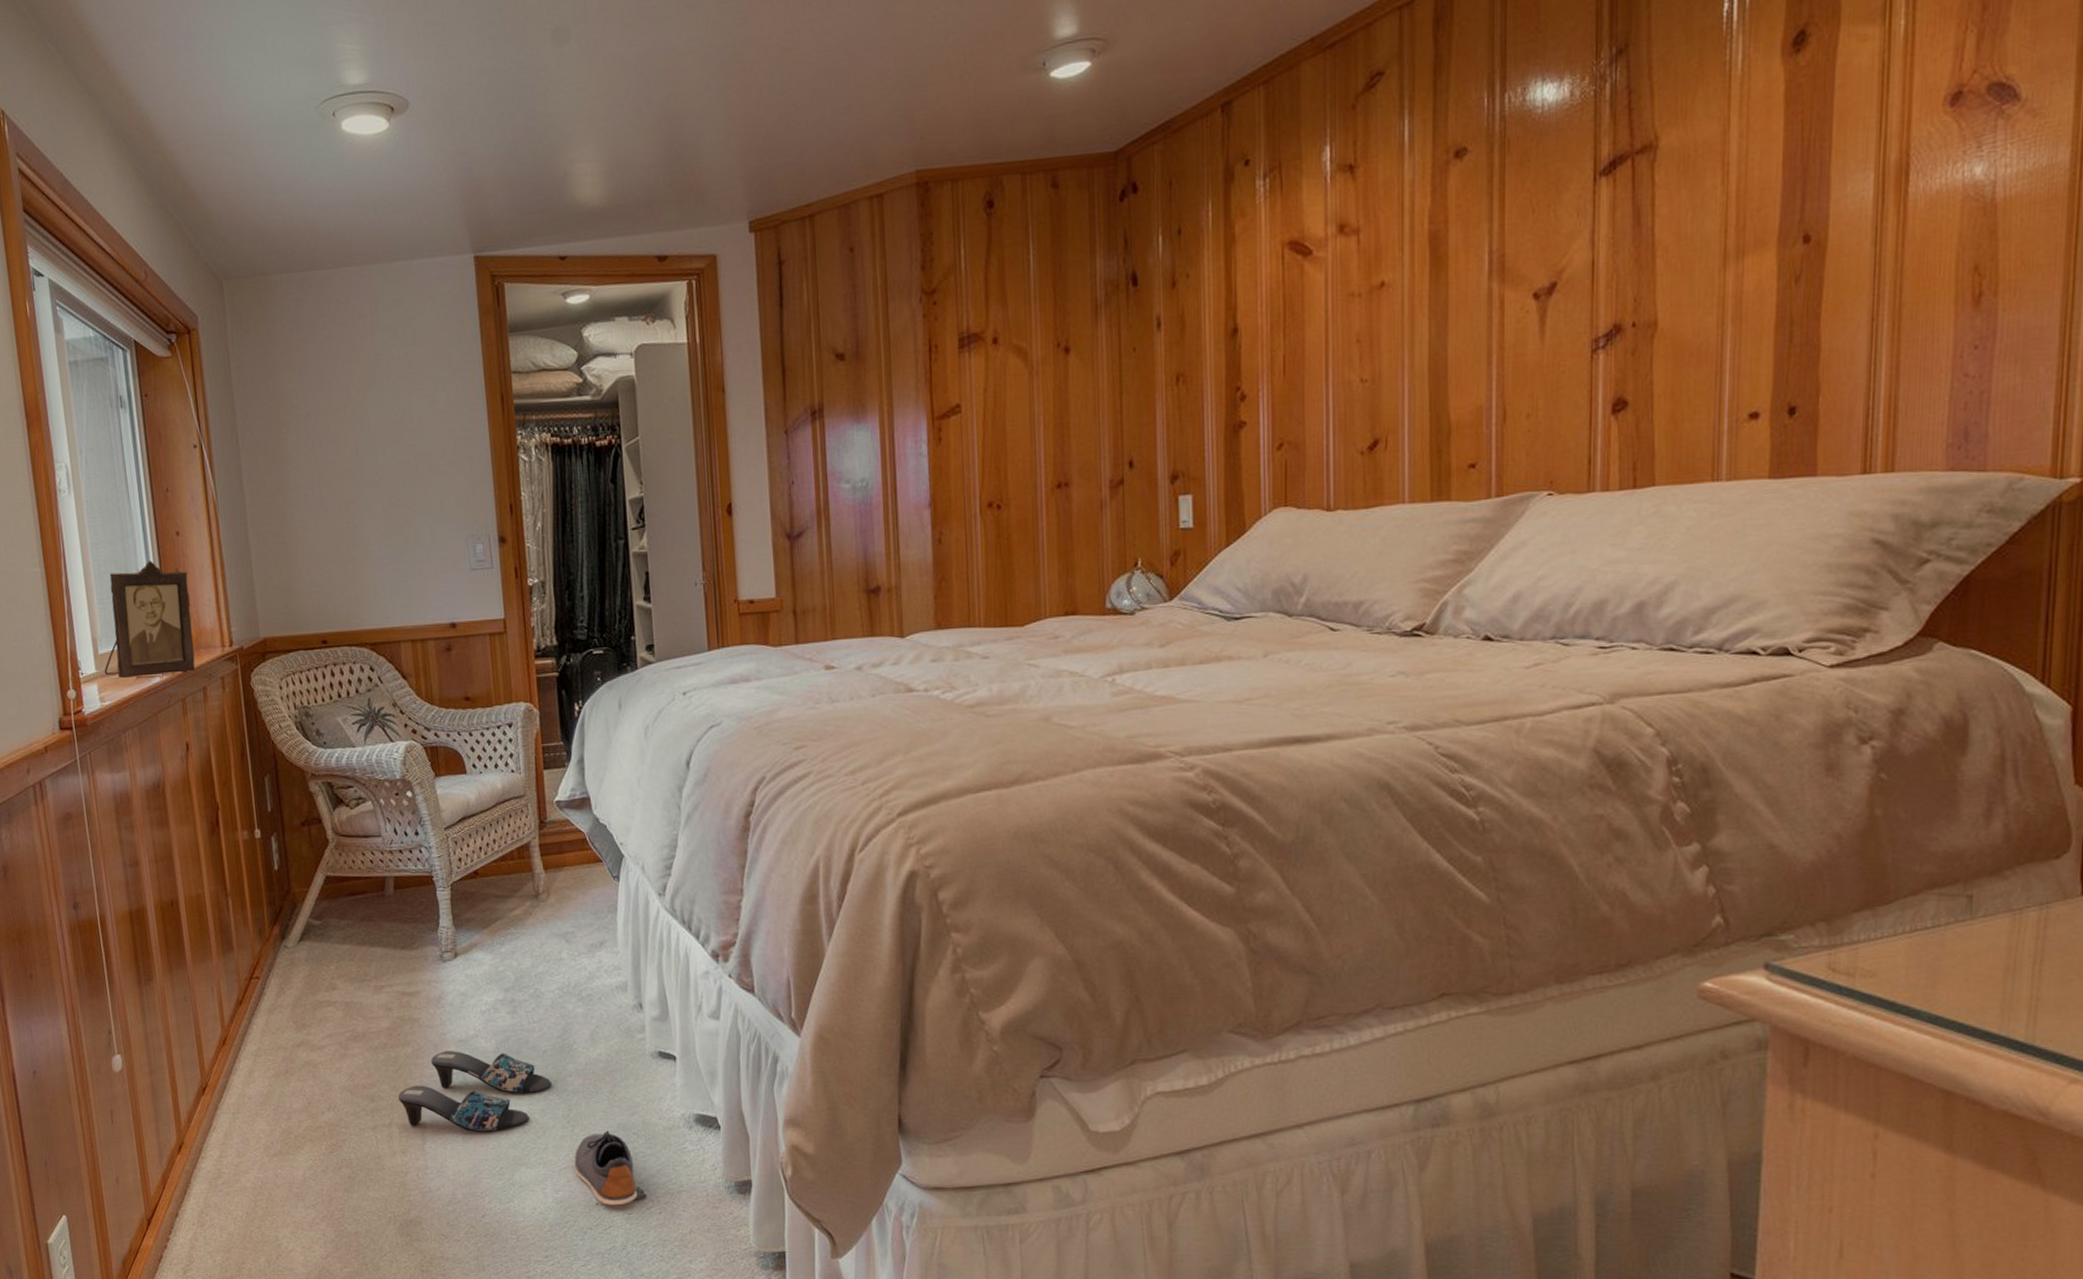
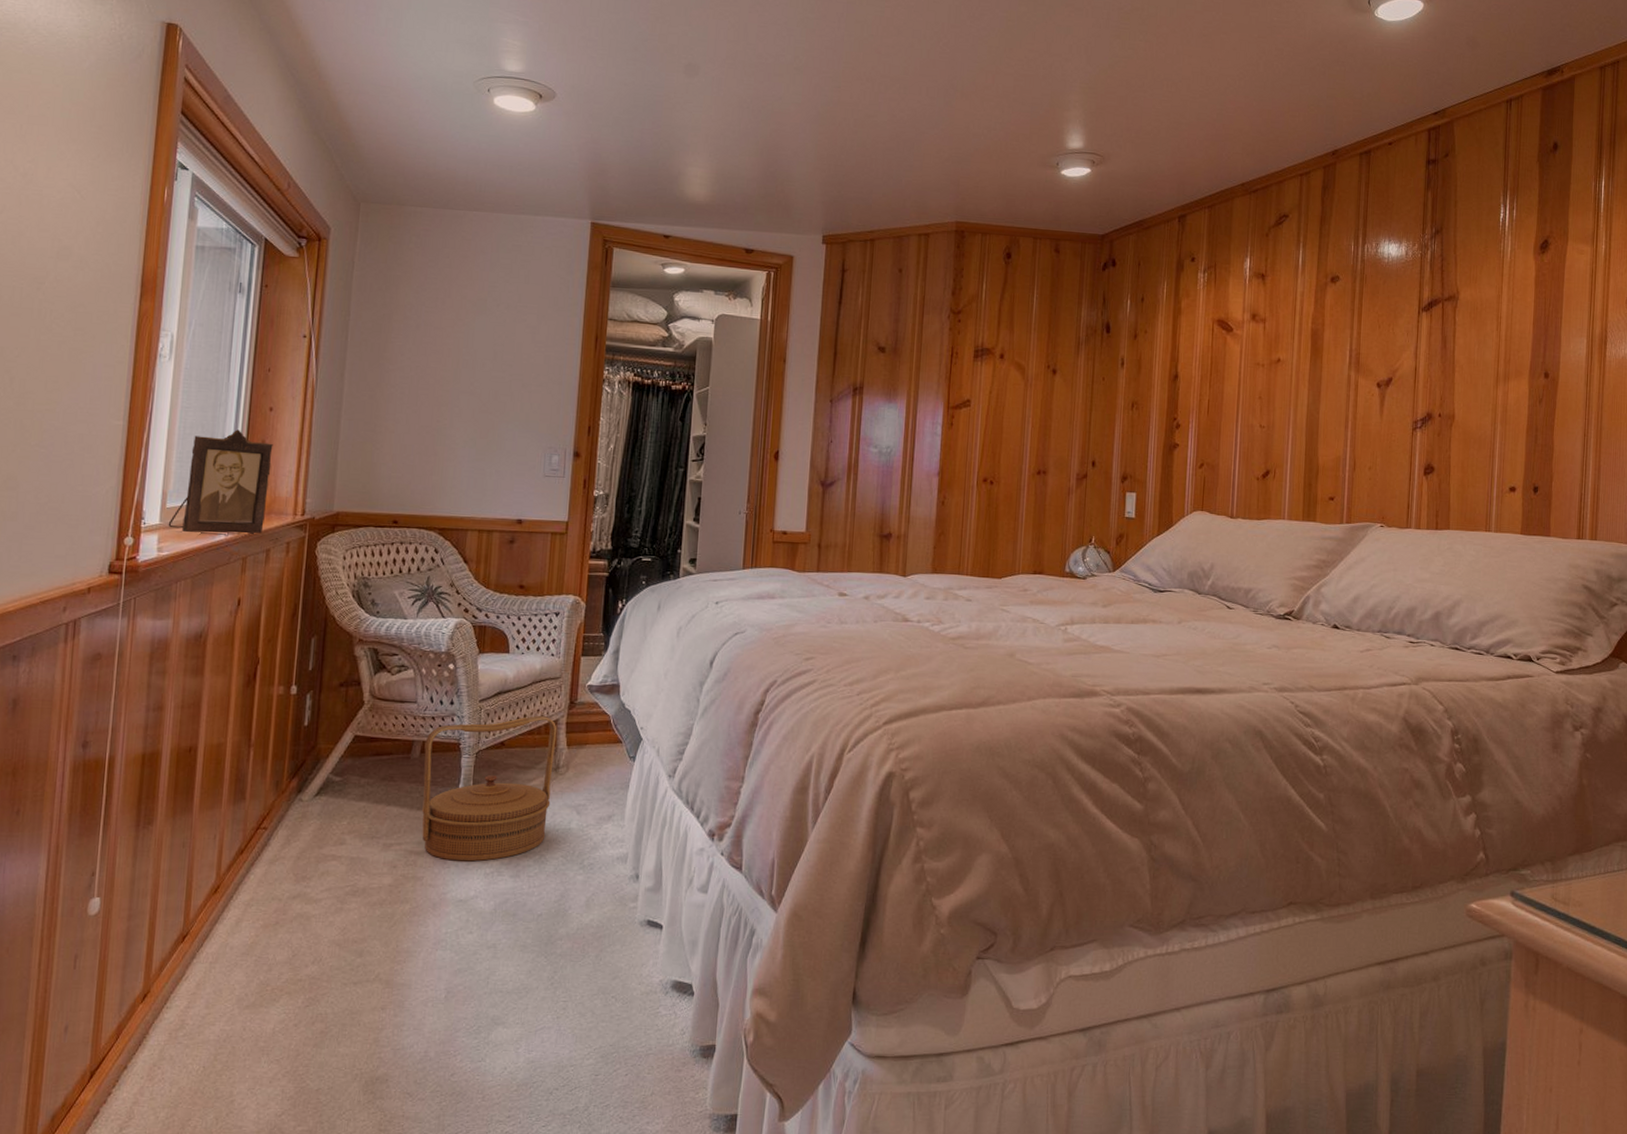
basket: none [397,838,537,1000] -> present [422,715,557,862]
slippers: present [398,1051,553,1133] -> none [387,910,543,992]
shoe: present [574,1130,647,1206] -> none [550,993,616,1067]

